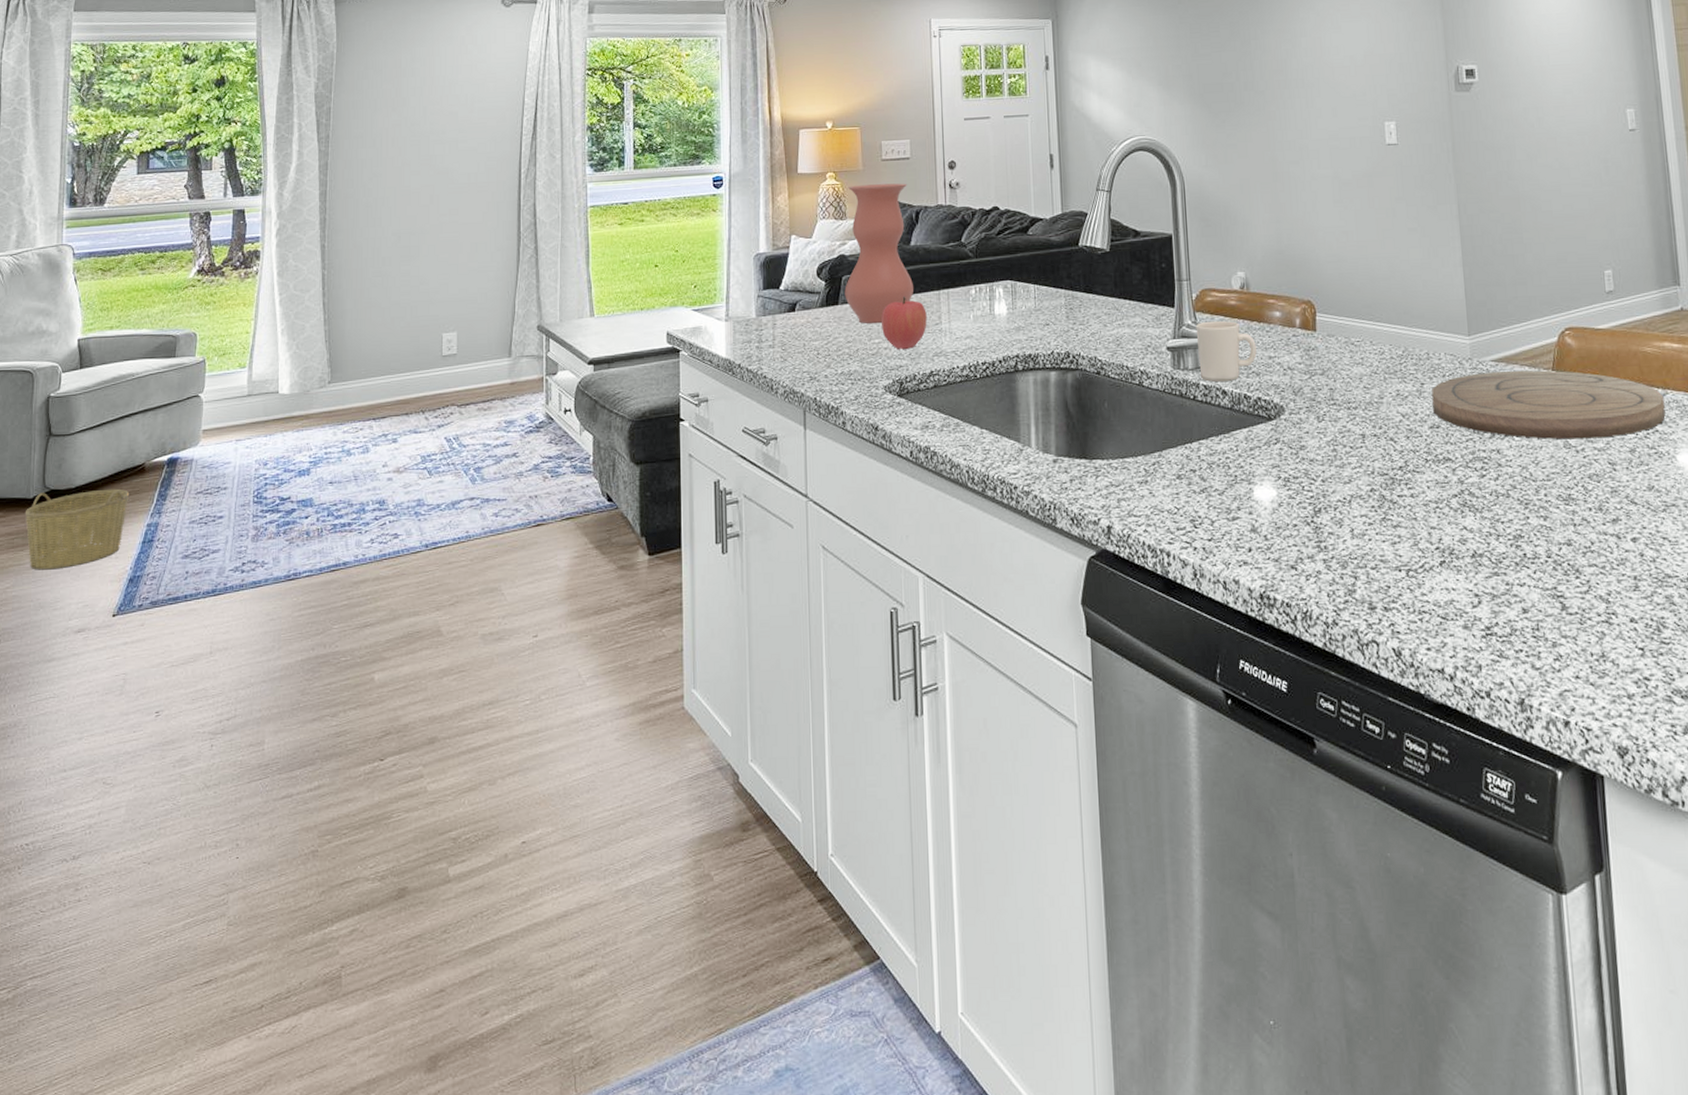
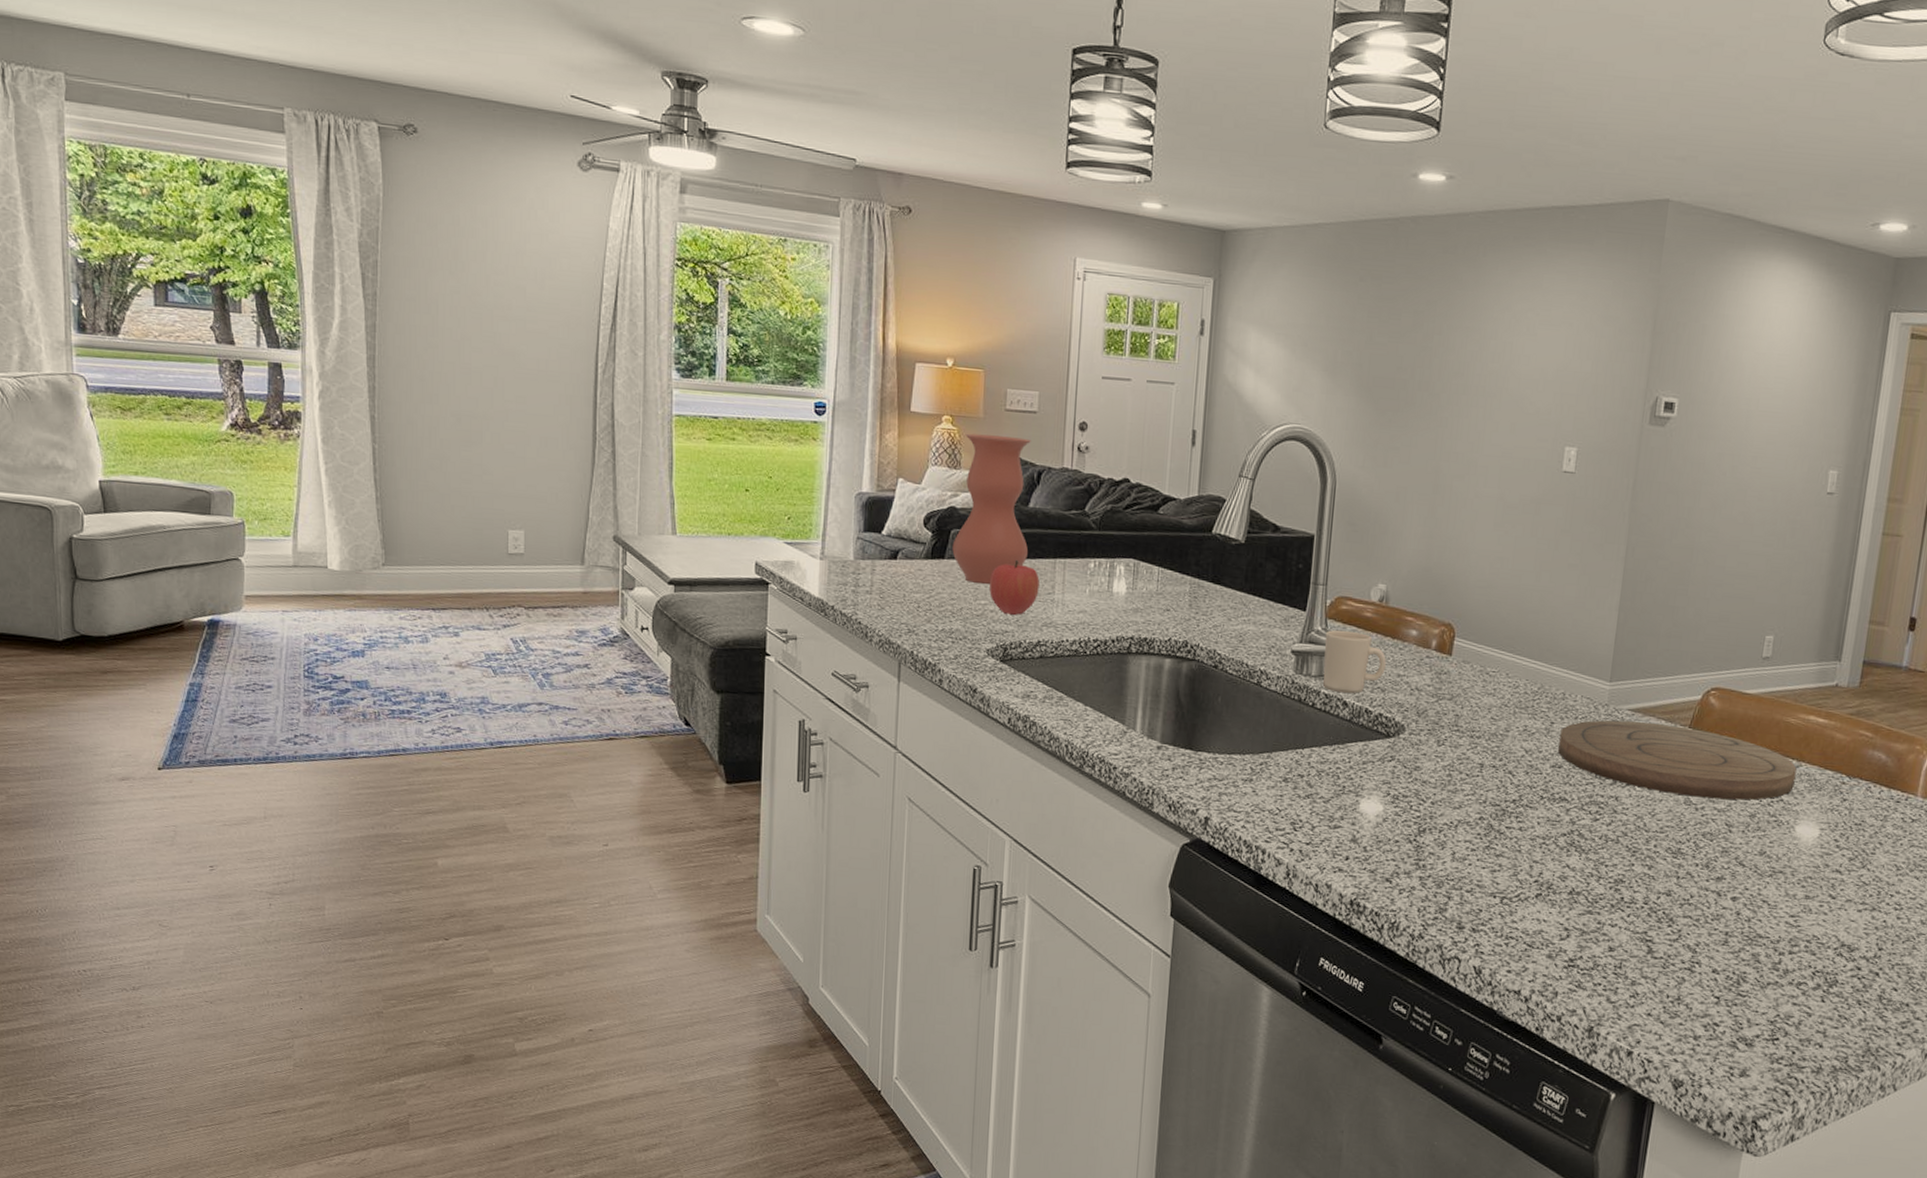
basket: present [25,488,130,570] -> none [54,636,168,716]

